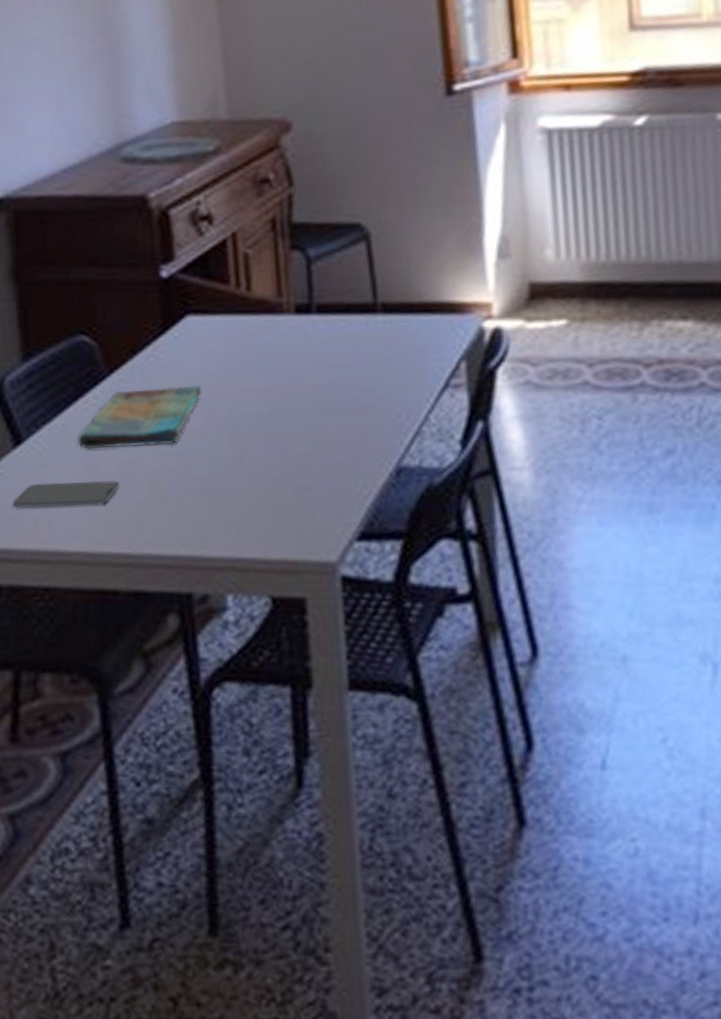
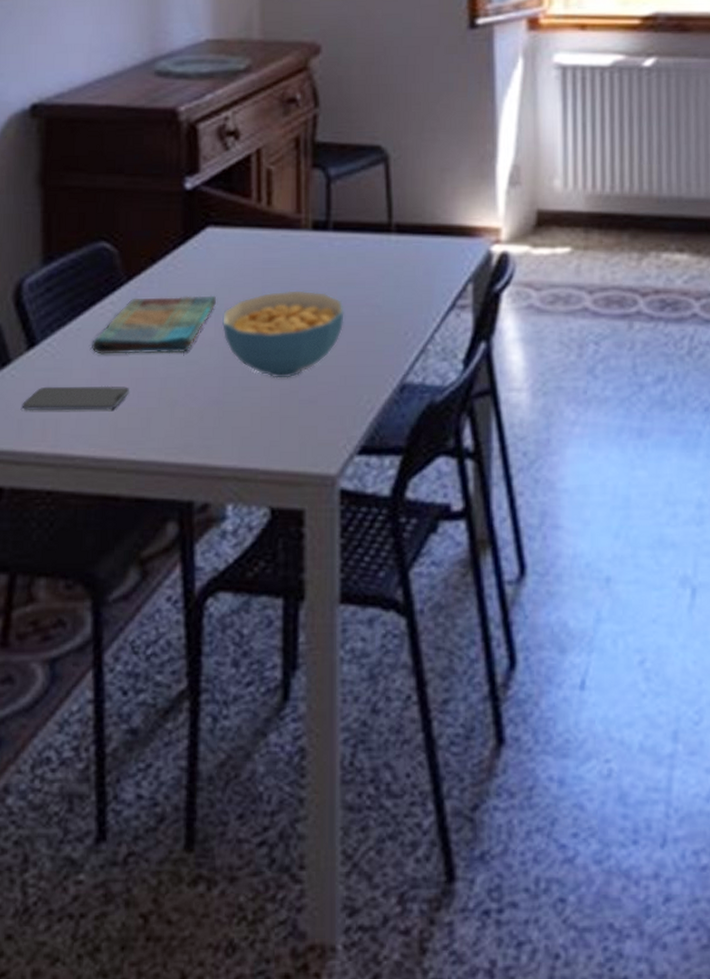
cereal bowl: none [209,376,335,467] -> present [222,290,344,379]

